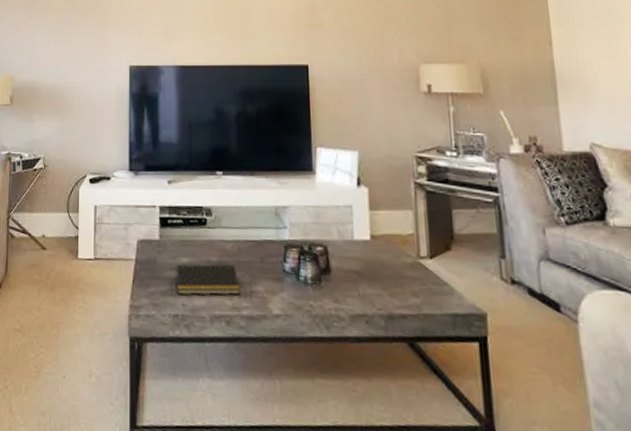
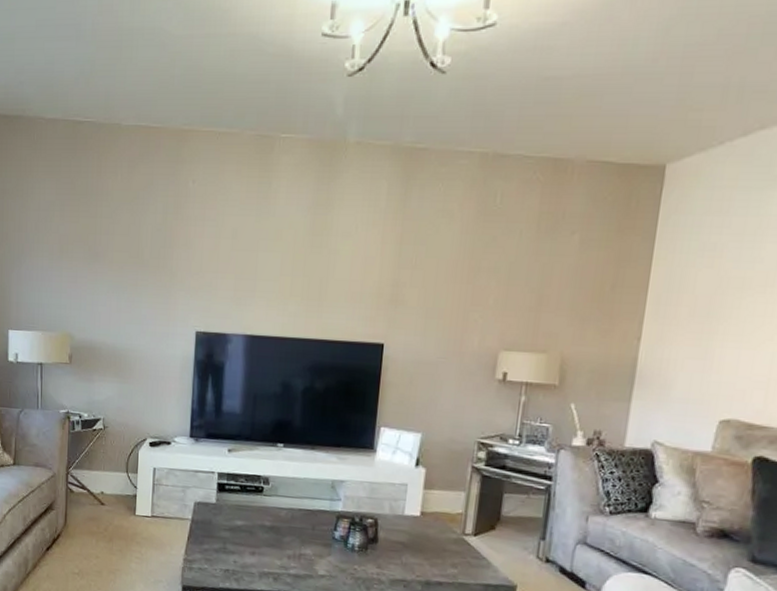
notepad: present [176,264,240,296] -> none [229,526,290,557]

